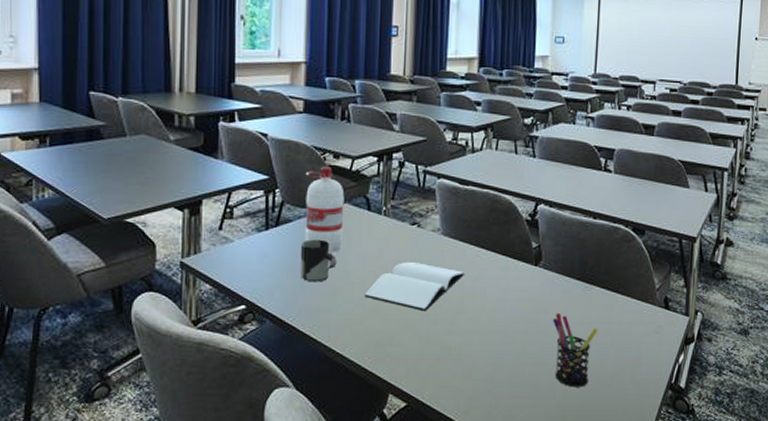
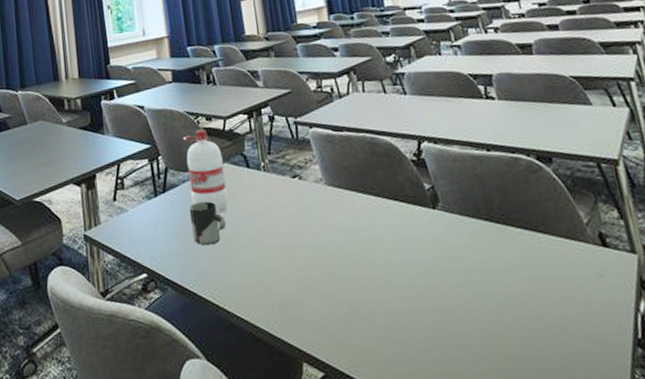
book: present [364,261,464,312] -> none [258,215,358,269]
pen holder: present [552,312,599,387] -> none [467,259,530,348]

